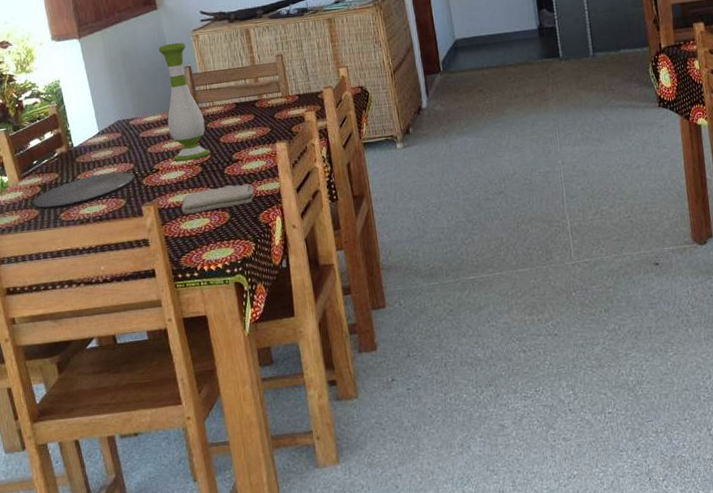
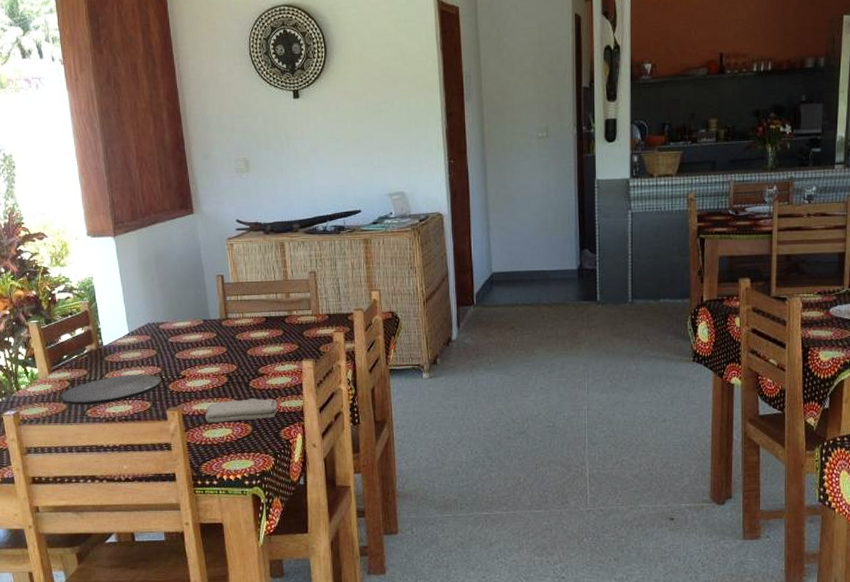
vase: present [158,42,212,162] -> none [192,249,238,370]

